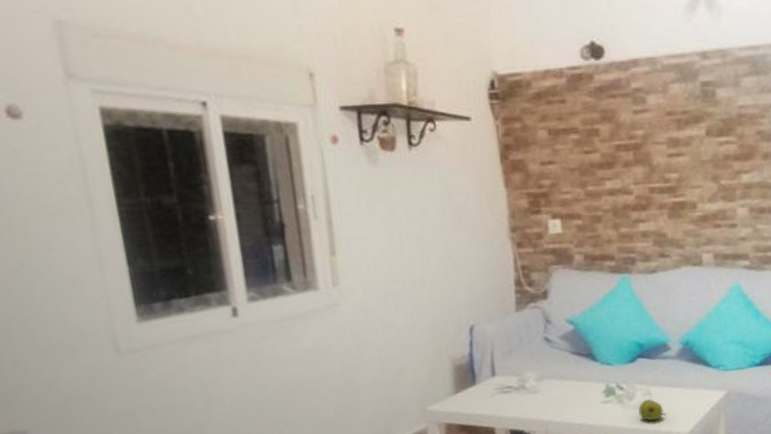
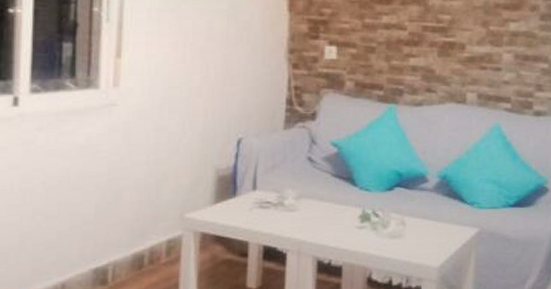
fruit: present [638,399,666,422] -> none [391,229,418,252]

